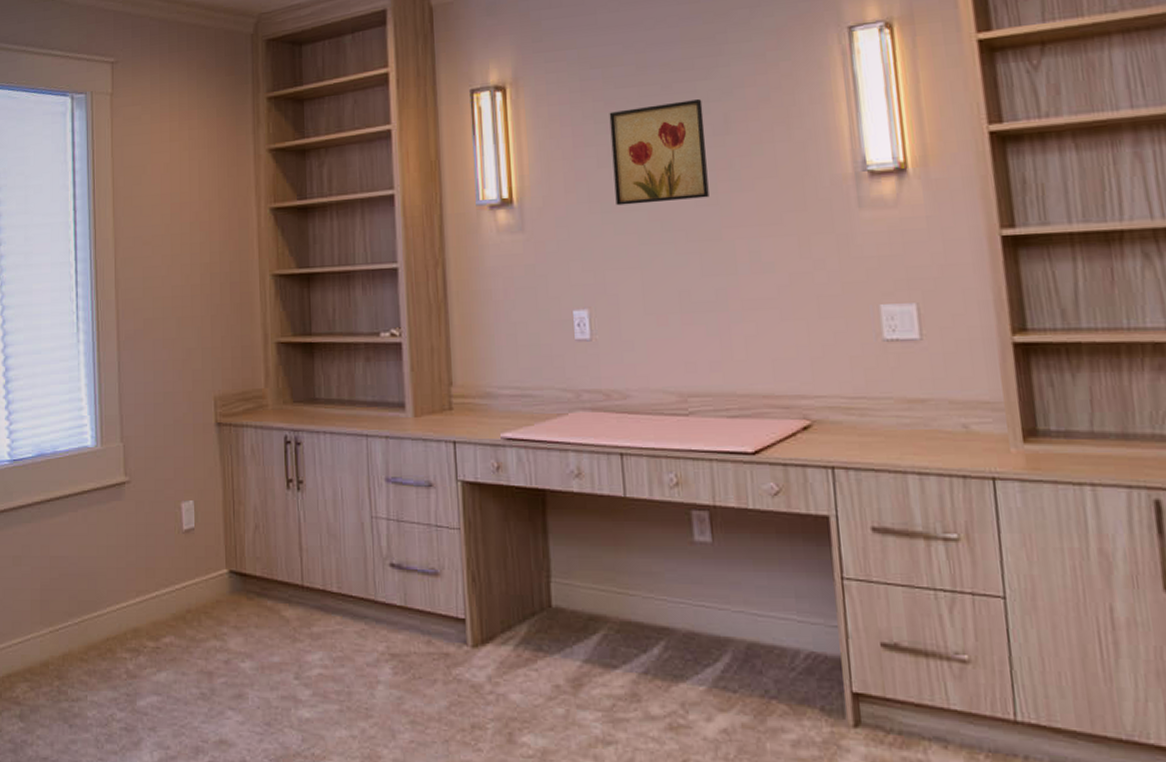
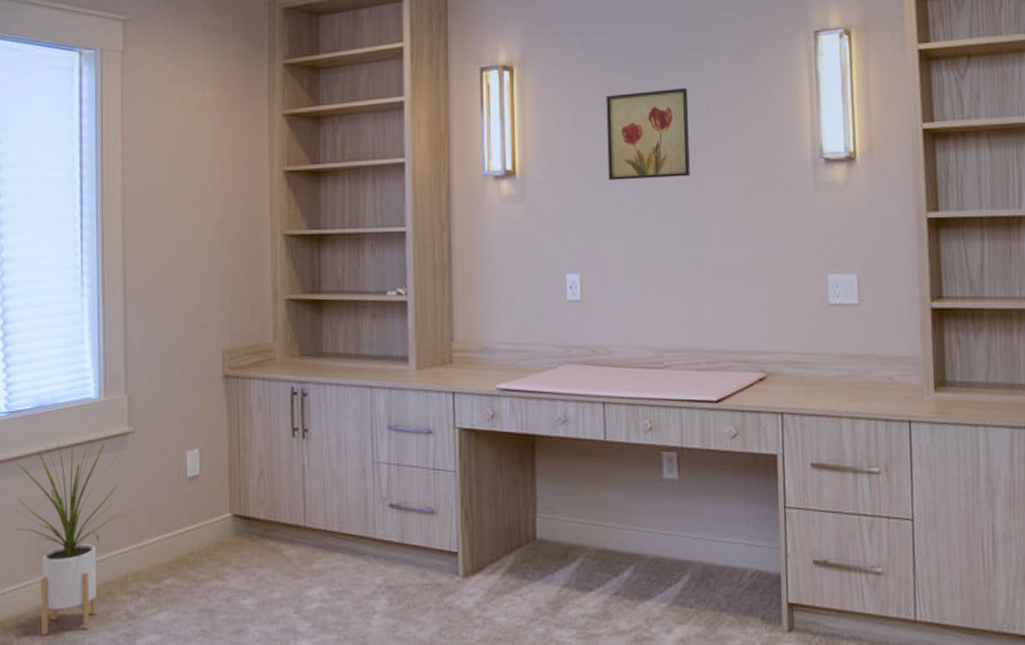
house plant: none [17,489,123,691] -> present [14,439,125,635]

